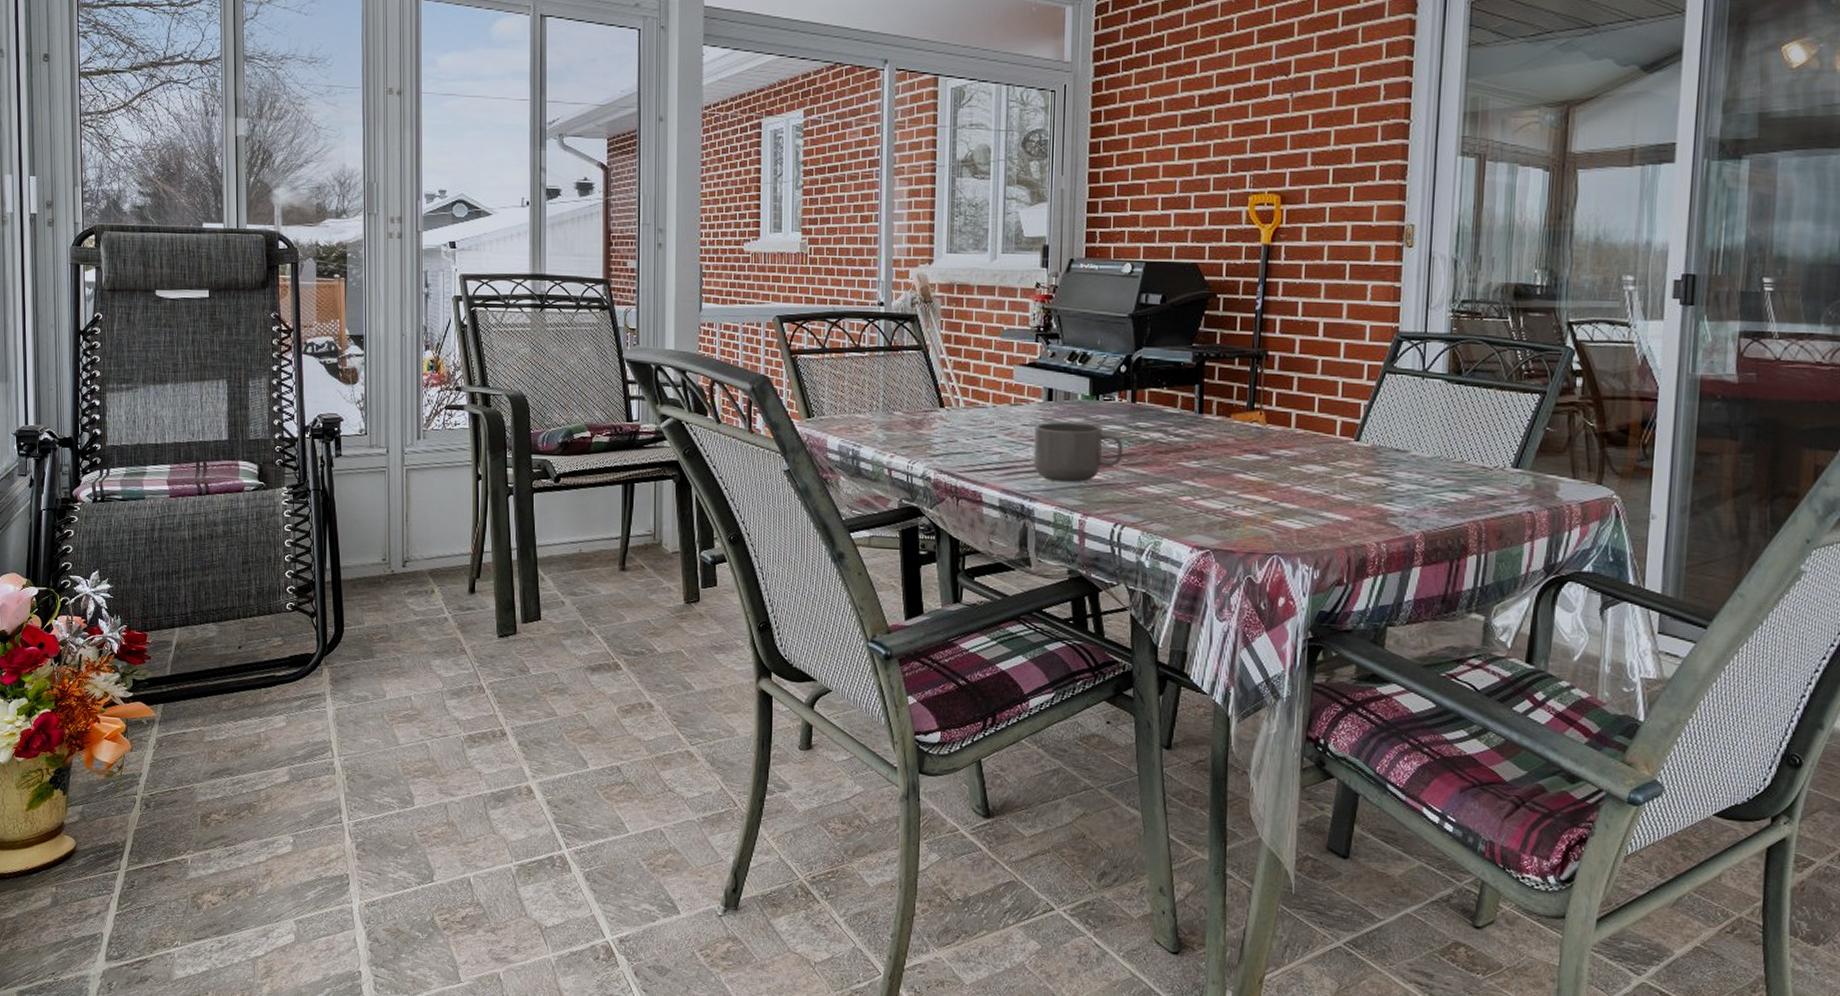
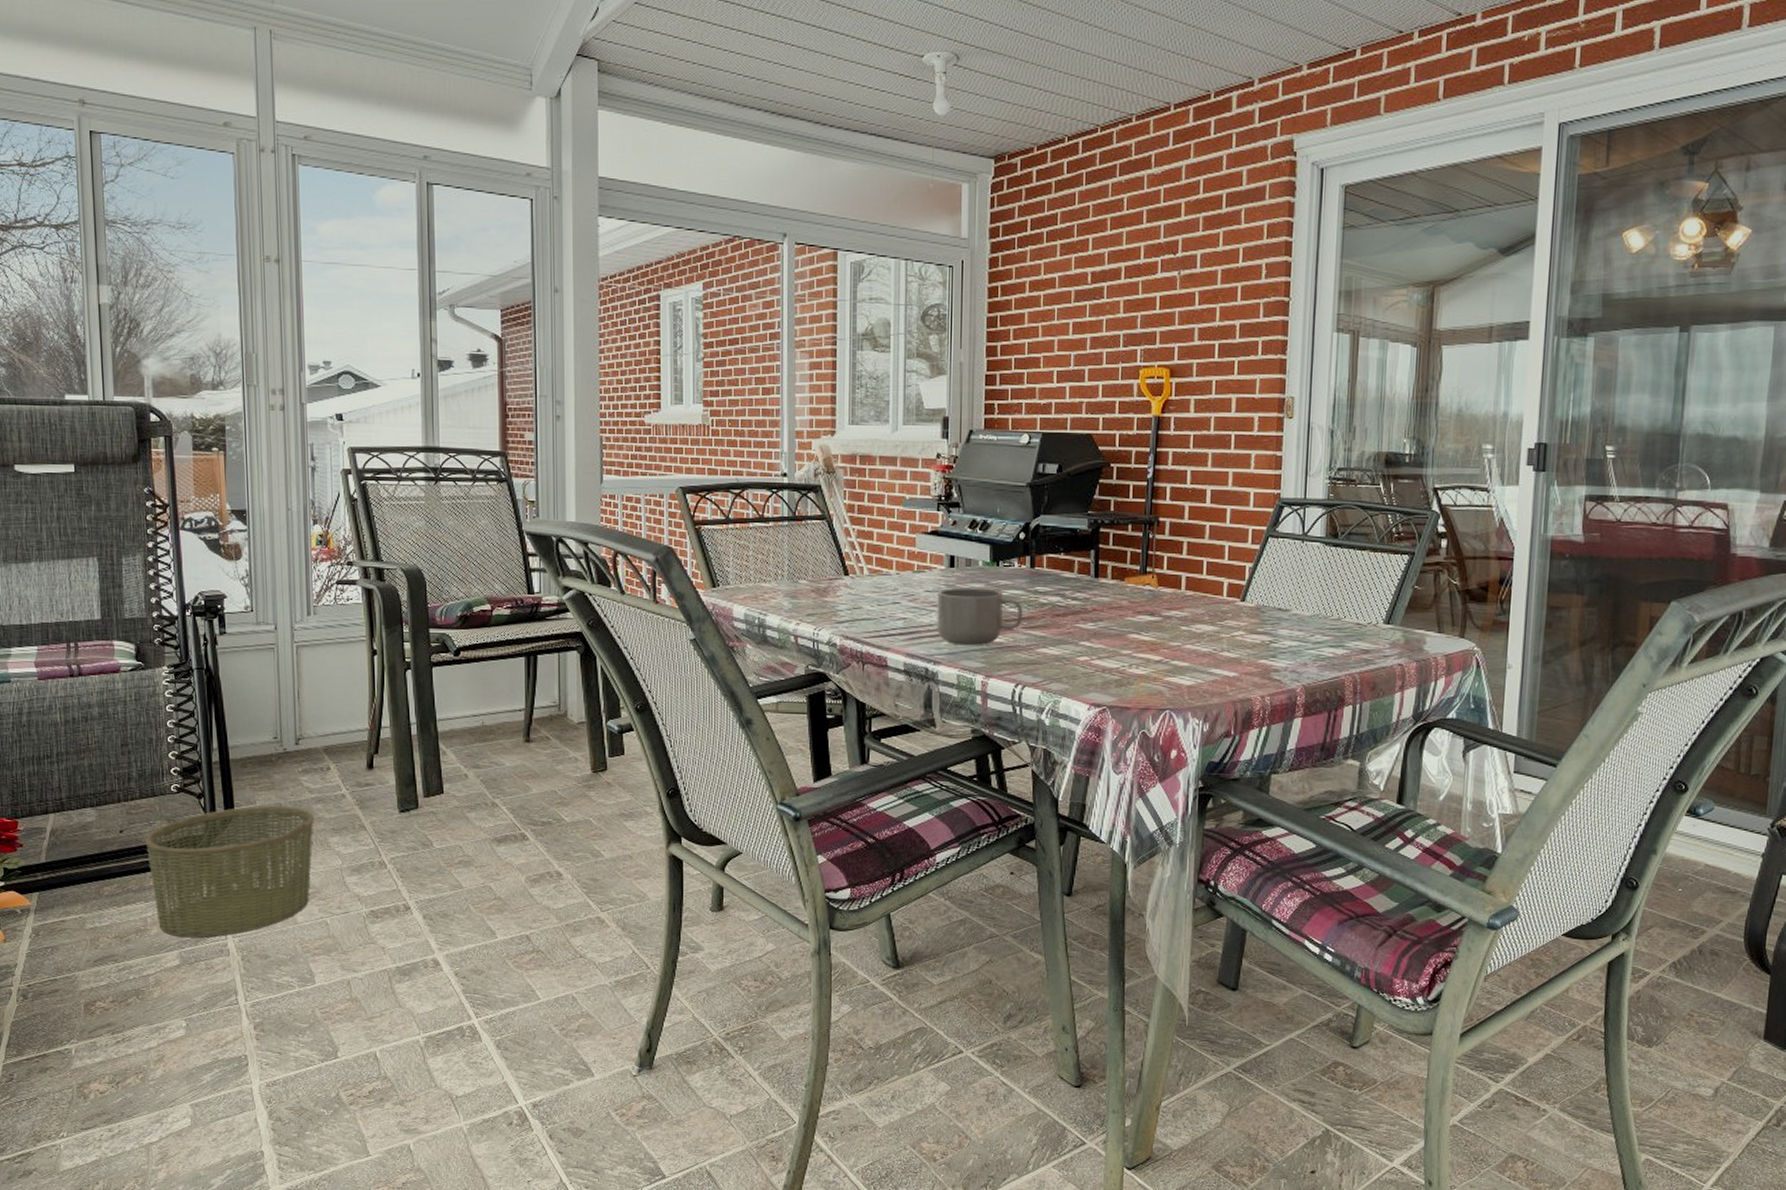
basket: none [261,626,418,755] -> present [145,806,314,938]

